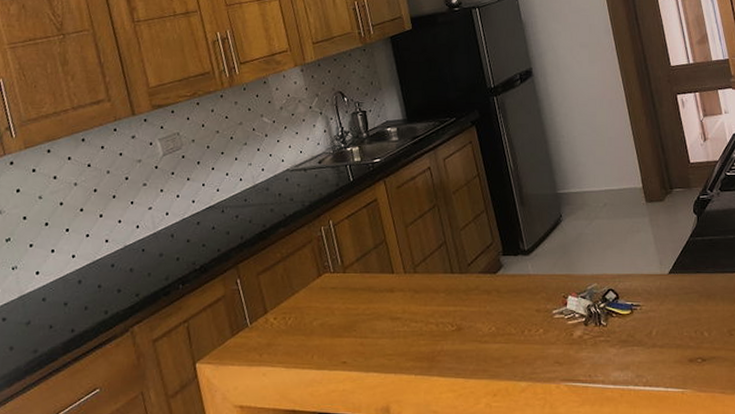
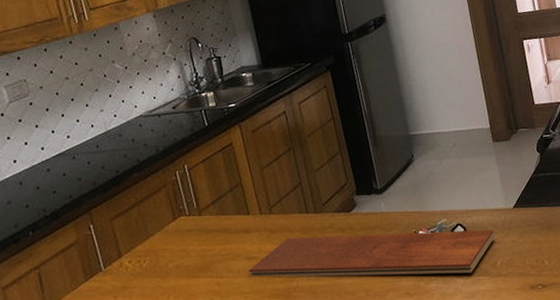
chopping board: none [393,296,650,343] -> present [249,230,496,277]

